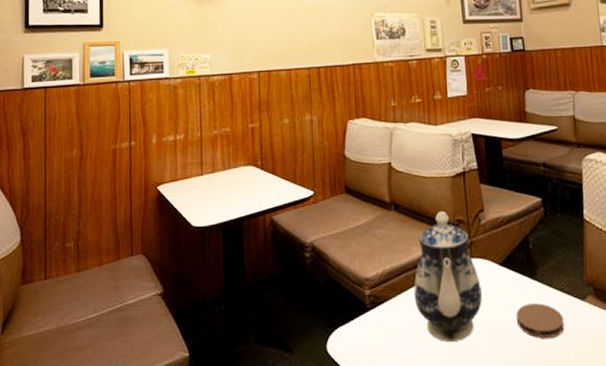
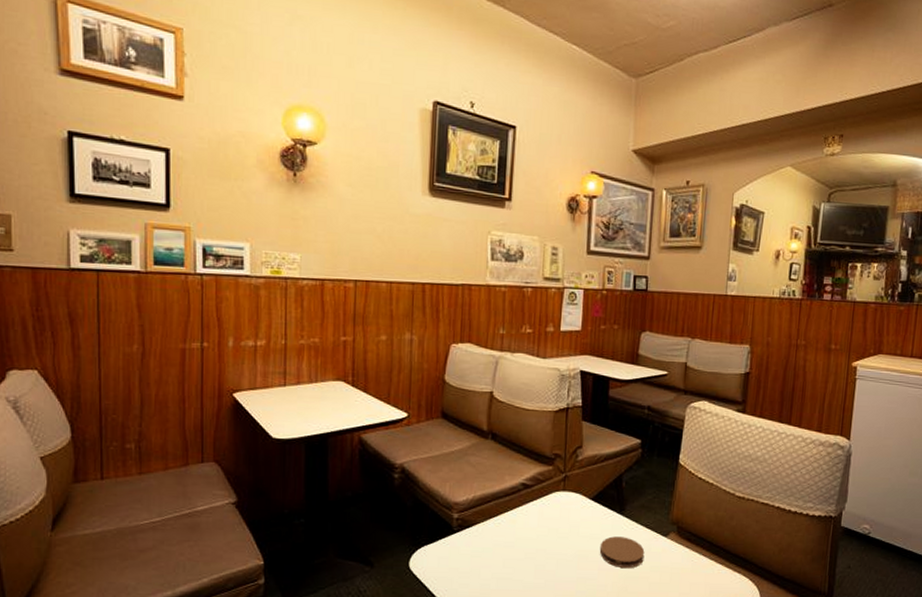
teapot: present [414,210,482,341] -> none [502,443,570,566]

